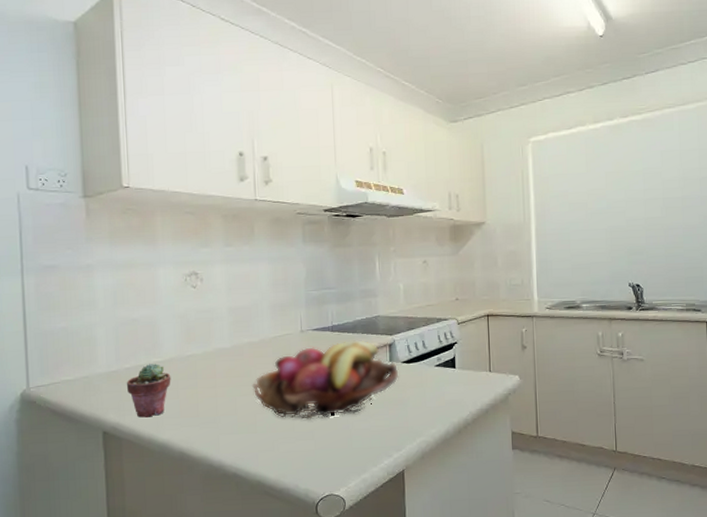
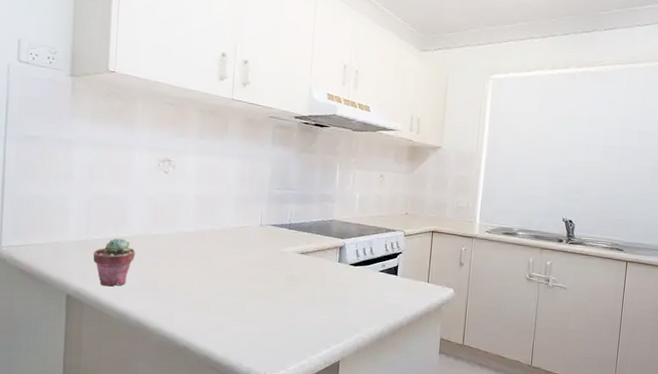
fruit basket: present [252,340,399,419] -> none [210,239,346,306]

